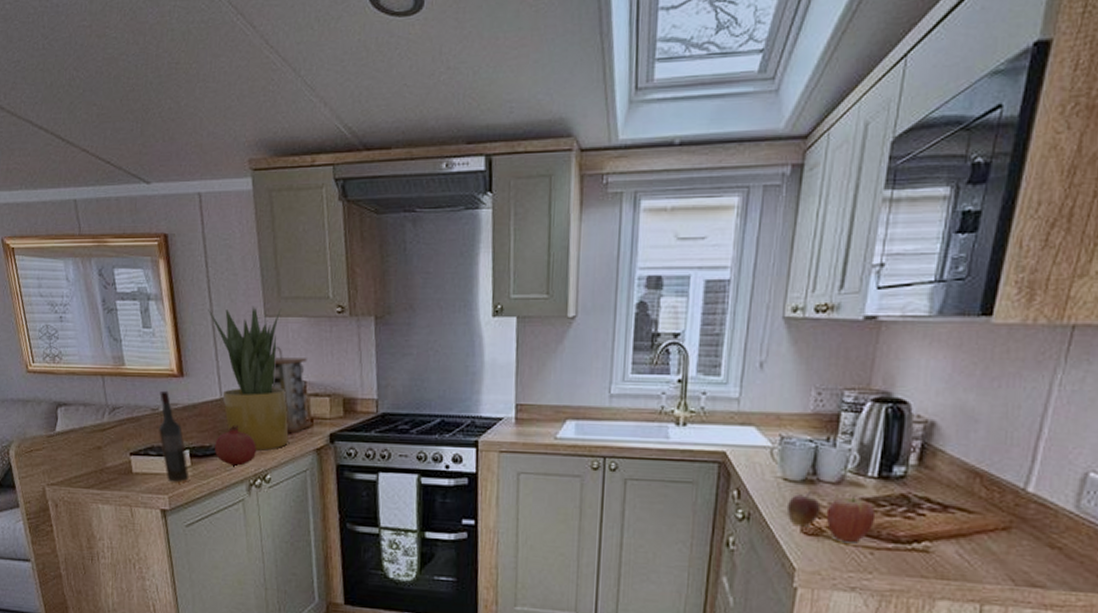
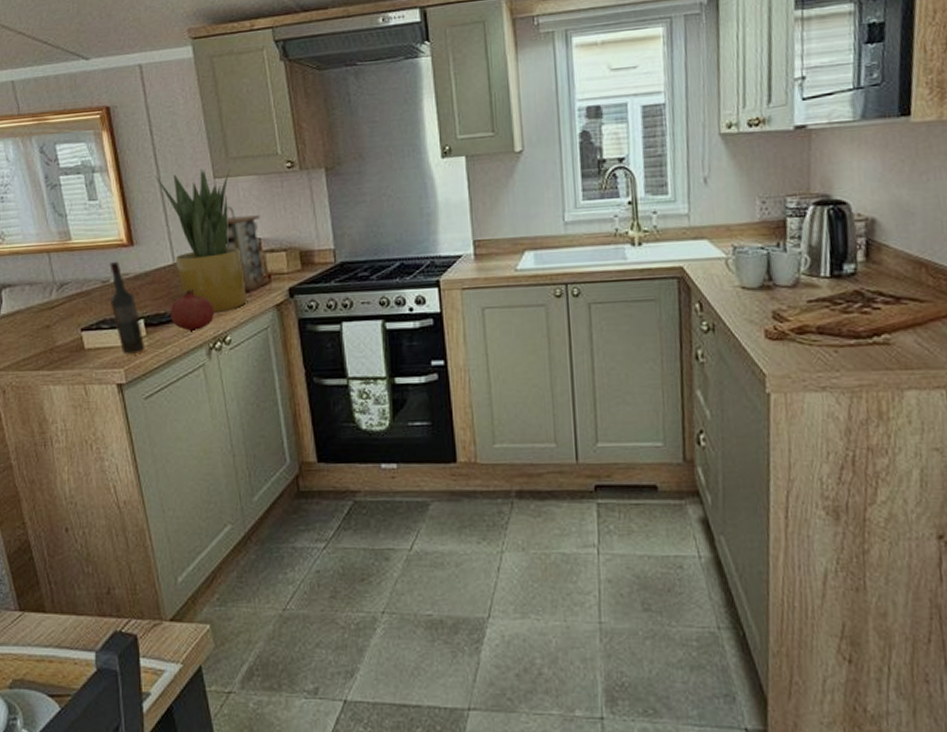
fruit: present [786,491,821,527] -> none [748,297,782,333]
fruit: present [826,495,876,543] -> none [786,296,835,344]

